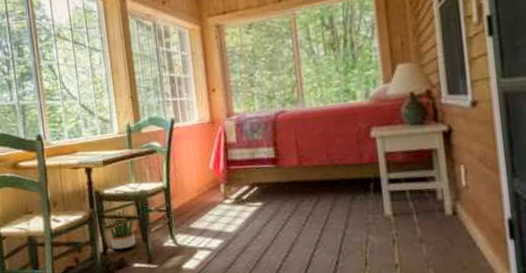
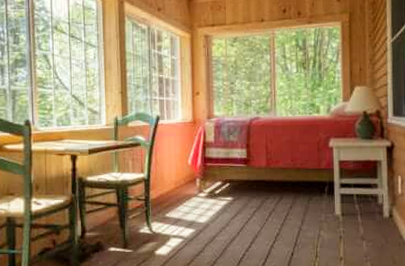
potted plant: present [103,204,138,251] -> none [84,192,118,235]

